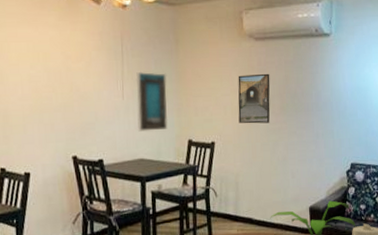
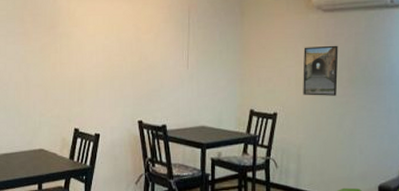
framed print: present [135,71,168,132] -> none [200,42,230,100]

